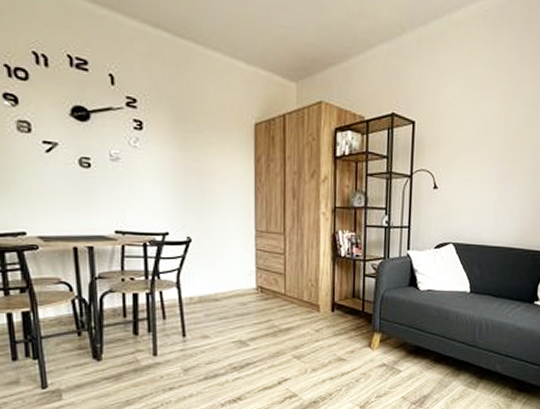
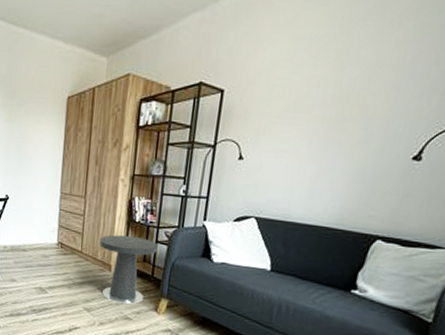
side table: none [305,271,366,344] -> present [99,235,158,304]

